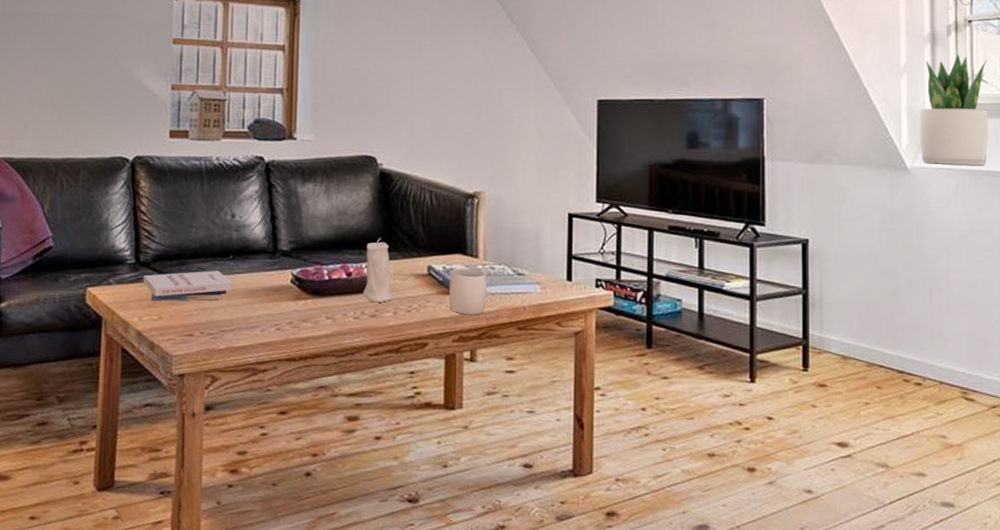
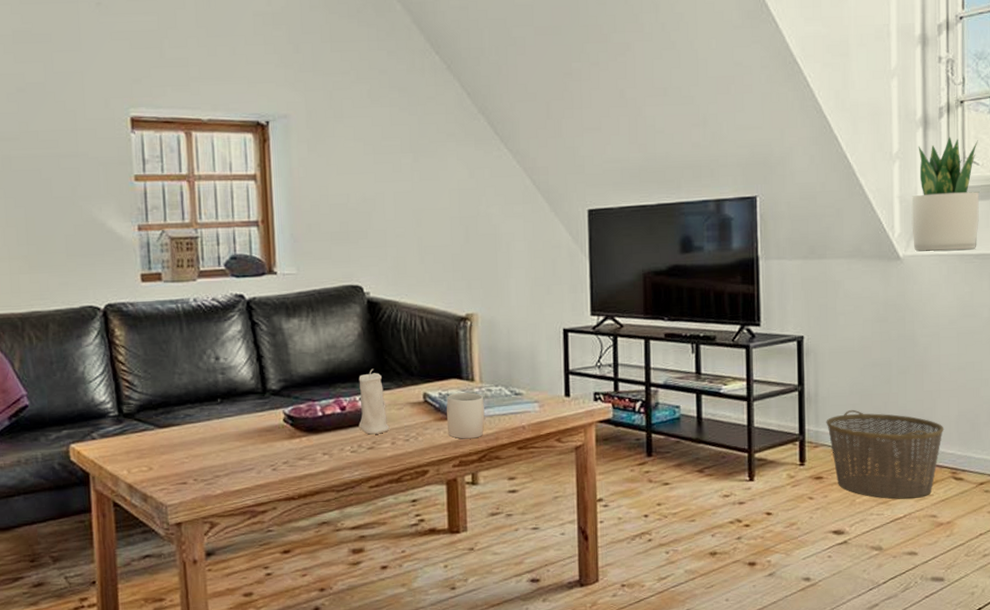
books: present [143,270,234,301] -> none [128,415,225,452]
basket: none [830,317,954,416] -> present [826,409,944,499]

